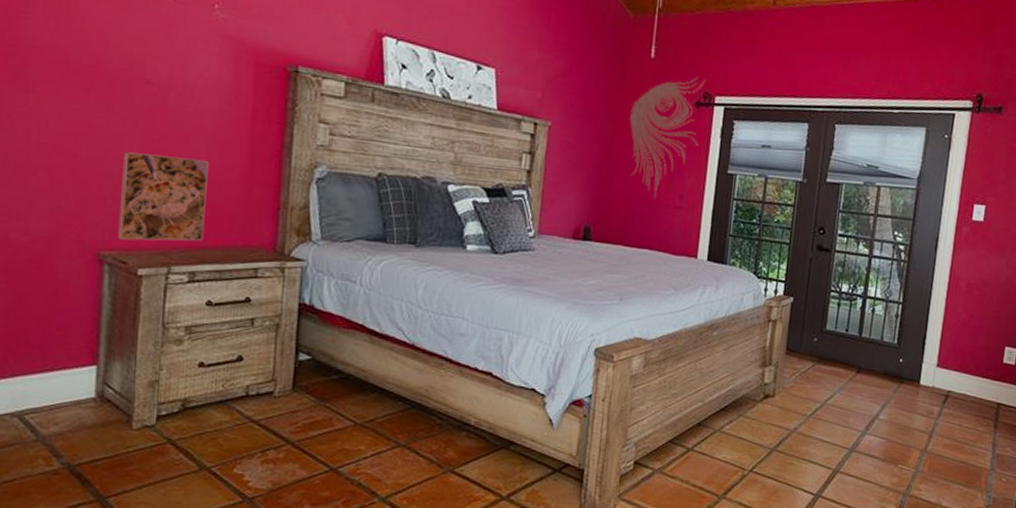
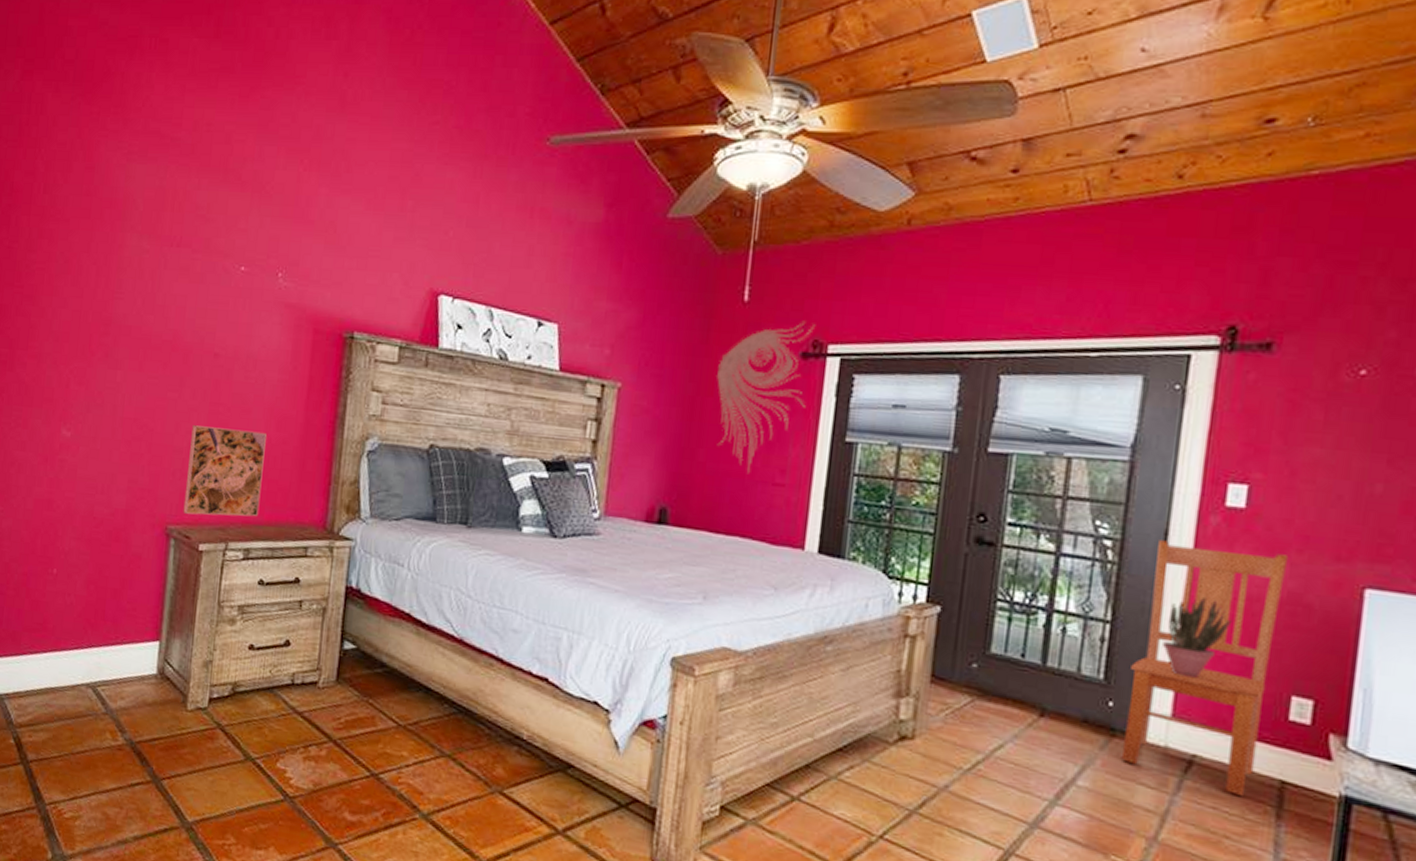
chair: none [906,244,1007,415] -> present [1121,540,1289,796]
potted plant: none [932,283,974,339] -> present [1161,596,1232,678]

